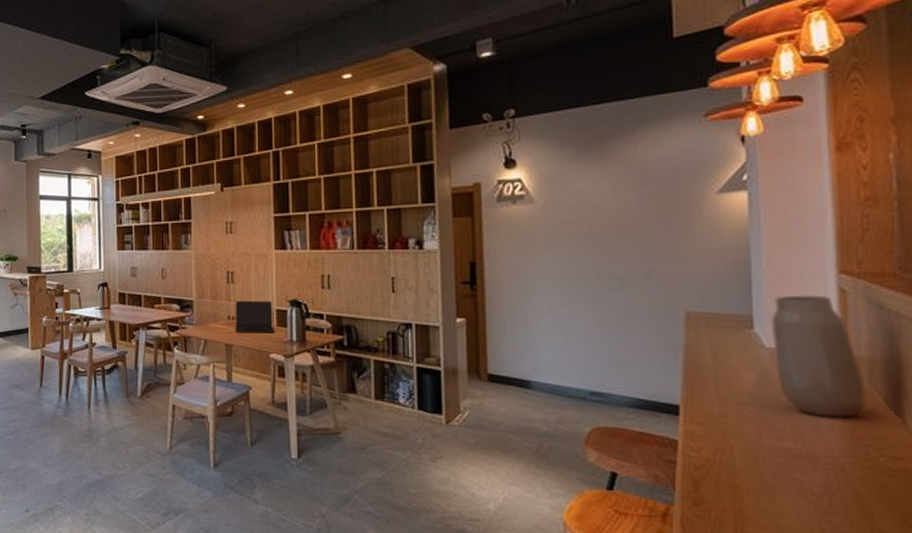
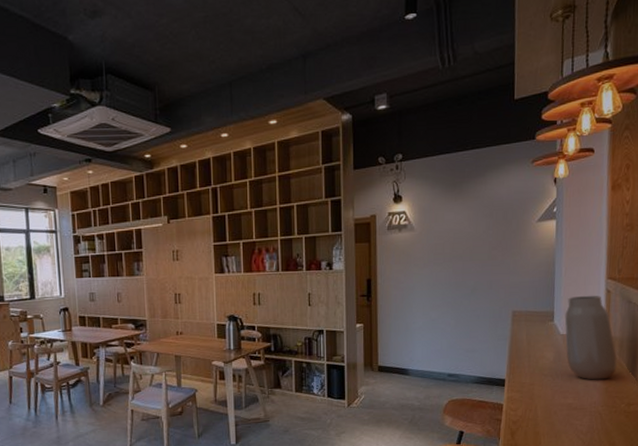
laptop: present [236,300,275,334] -> none [183,317,216,346]

